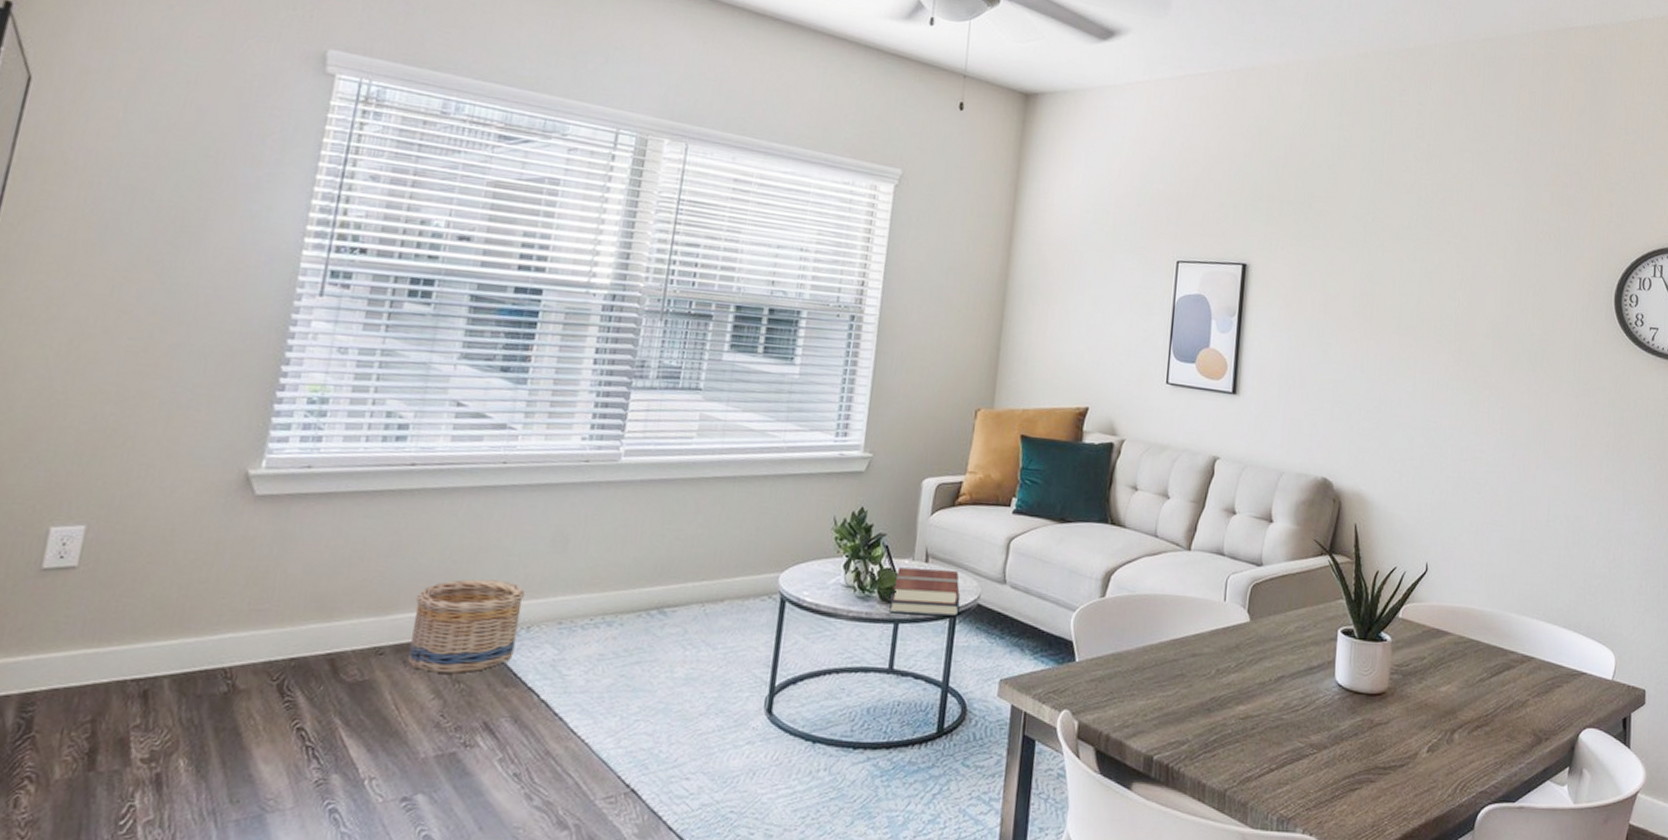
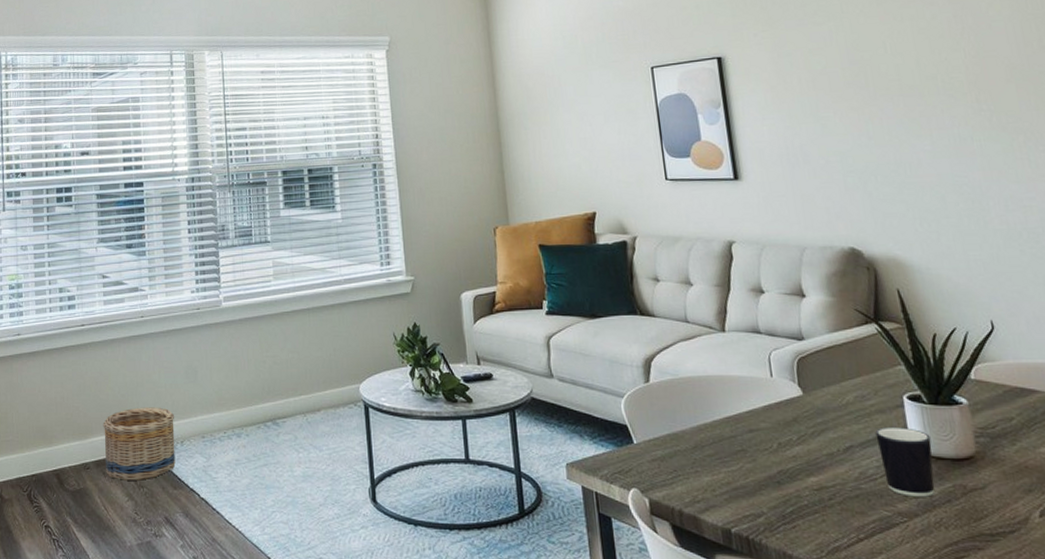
books: present [889,567,960,616] -> none [454,370,517,411]
mug: none [1306,659,1353,730] -> present [875,427,935,497]

